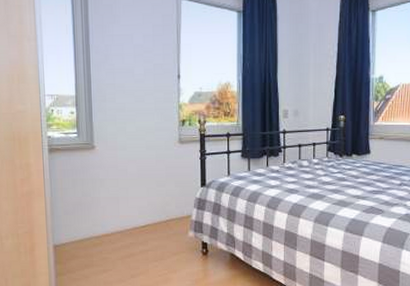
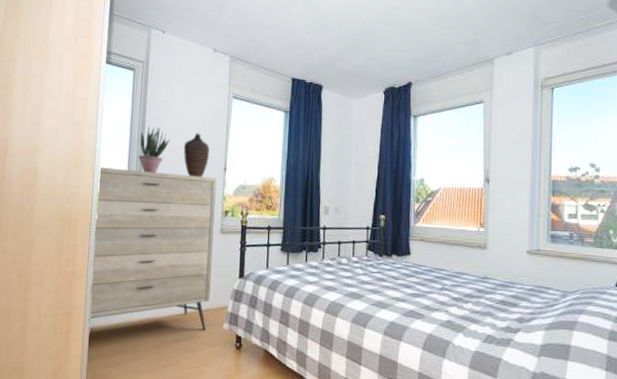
dresser: none [45,81,173,239] -> present [88,167,217,330]
potted plant: none [85,33,118,85] -> present [138,125,170,173]
decorative vase: none [132,39,162,87] -> present [183,133,210,178]

